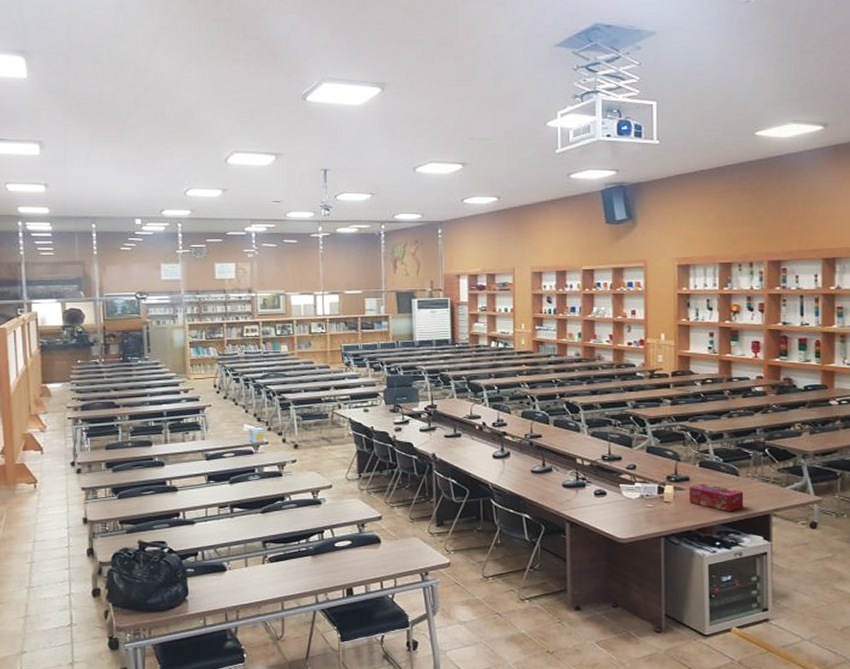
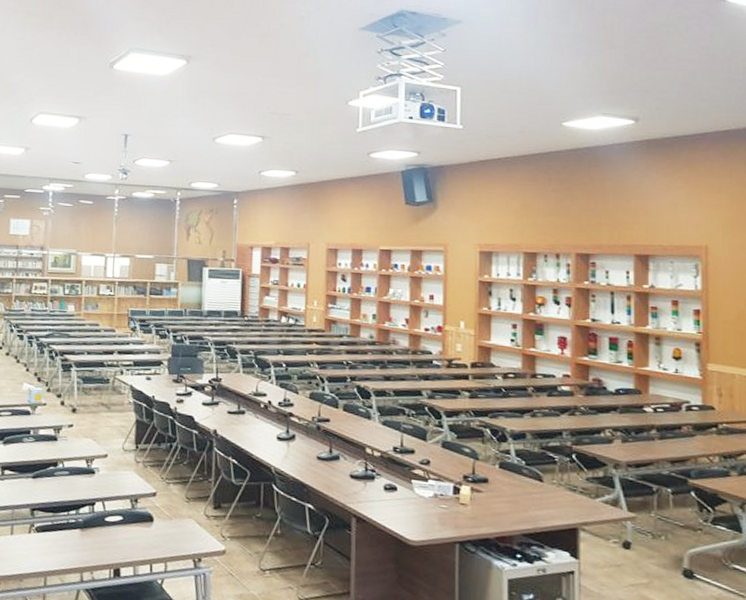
tissue box: present [689,483,744,511] -> none [488,486,548,521]

